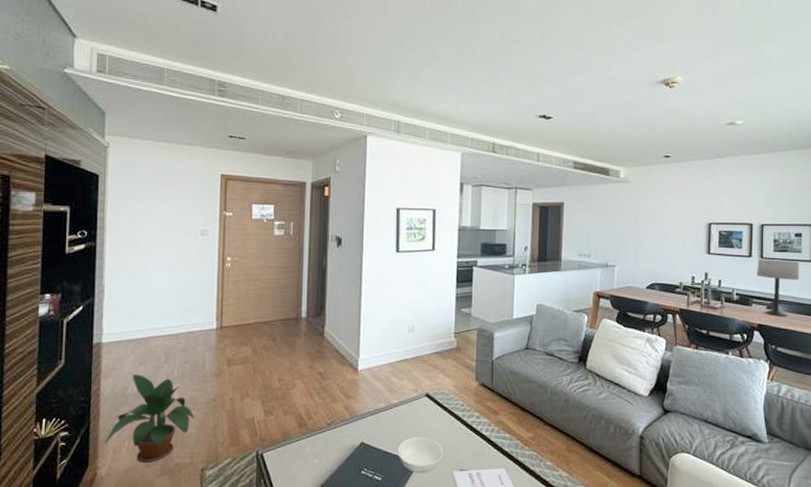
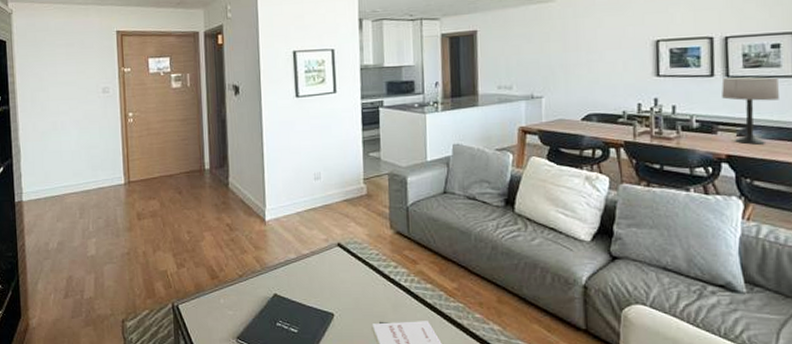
potted plant: present [104,374,195,463] -> none [33,230,112,314]
bowl: present [397,437,443,473] -> none [312,288,360,325]

